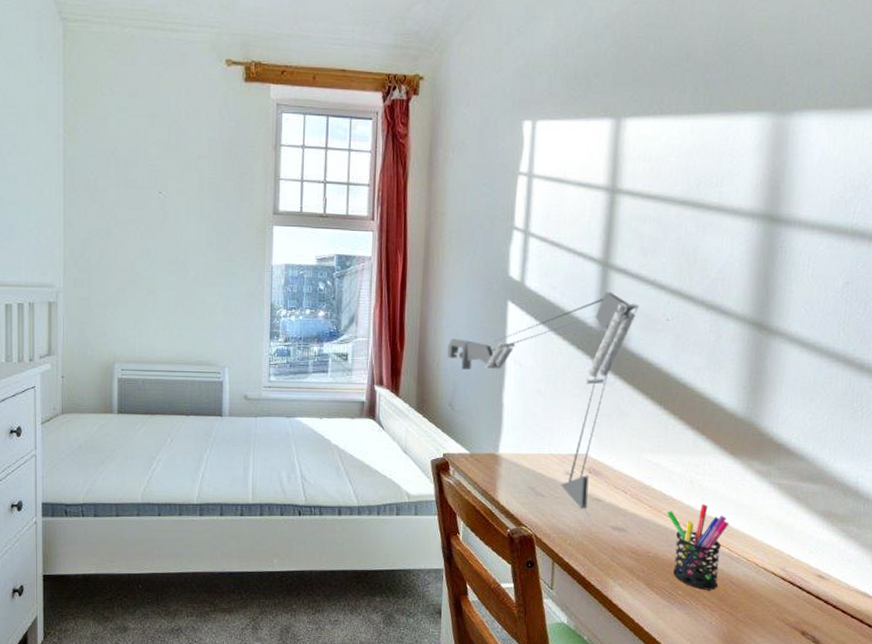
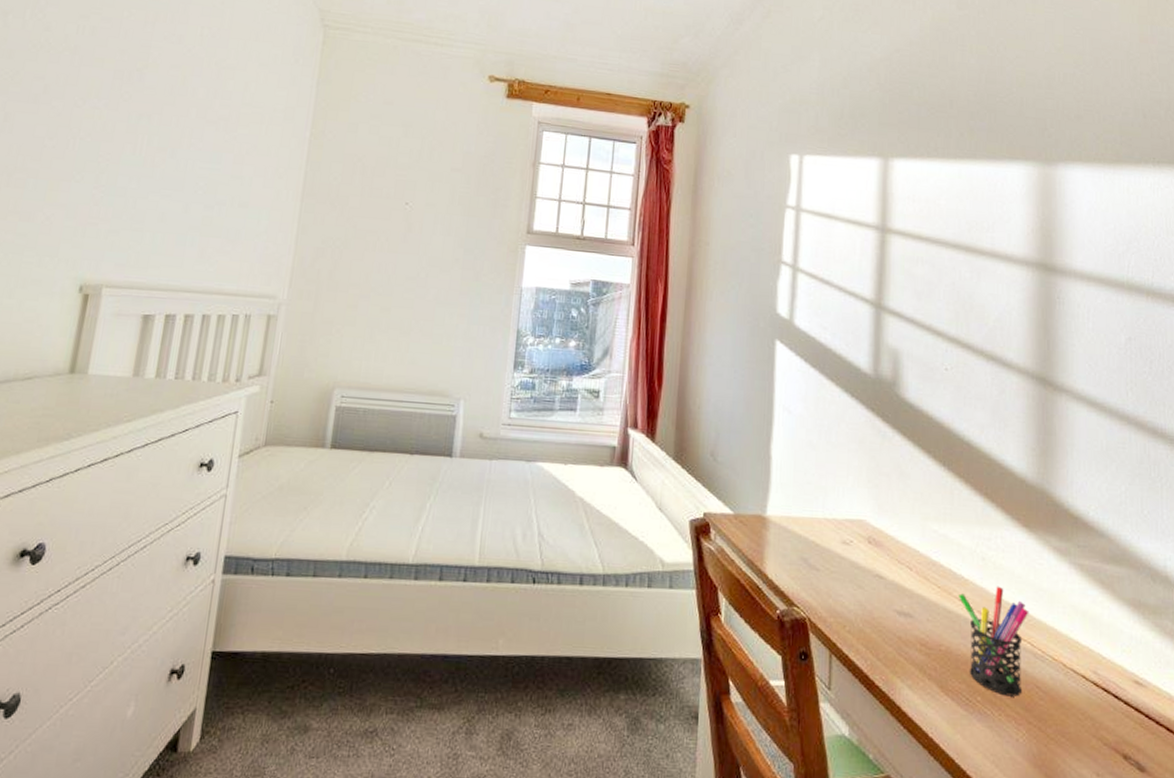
desk lamp: present [447,291,639,525] -> none [710,335,916,608]

